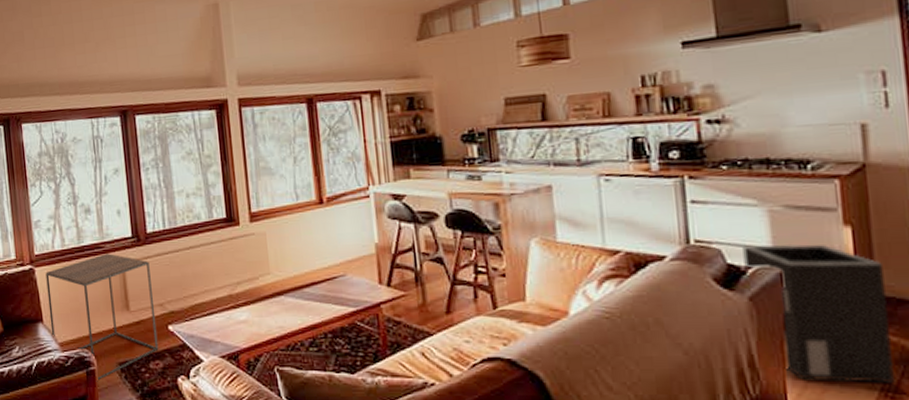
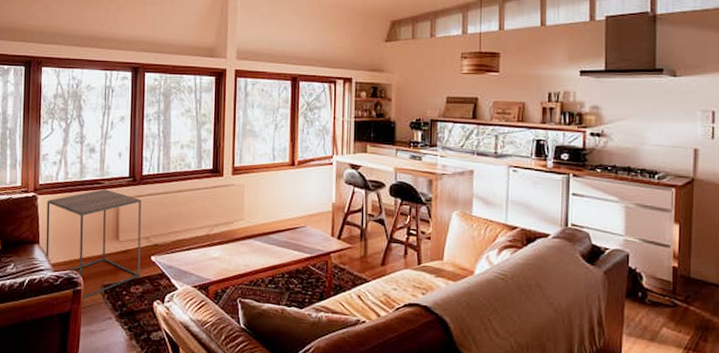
speaker: present [742,244,895,383] -> none [604,232,696,343]

